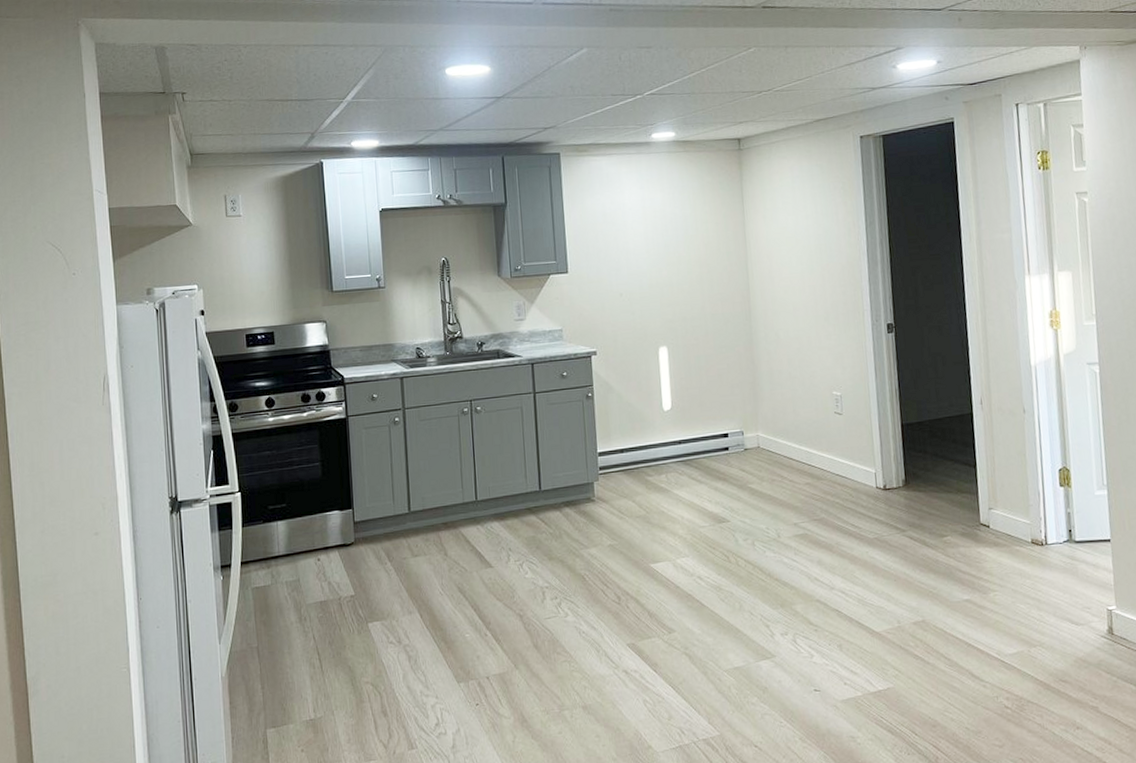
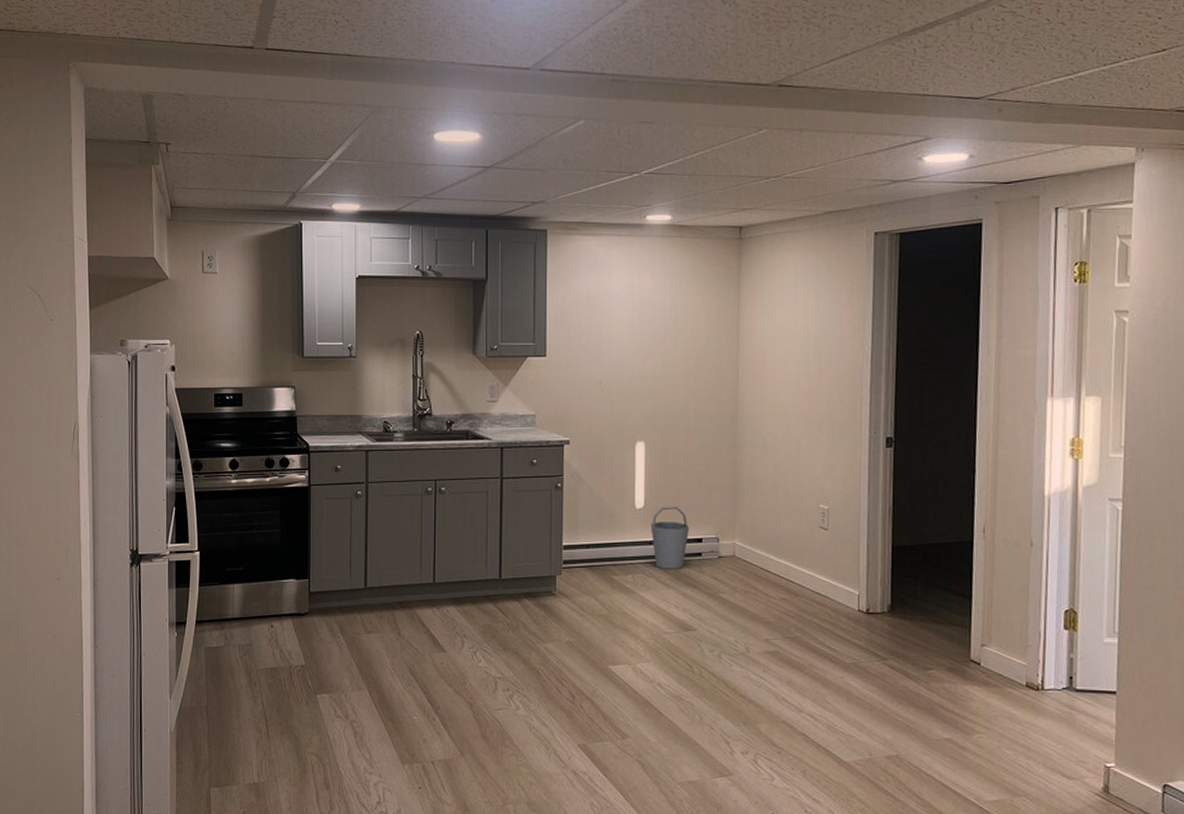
bucket: none [678,405,716,466] -> present [650,507,690,569]

